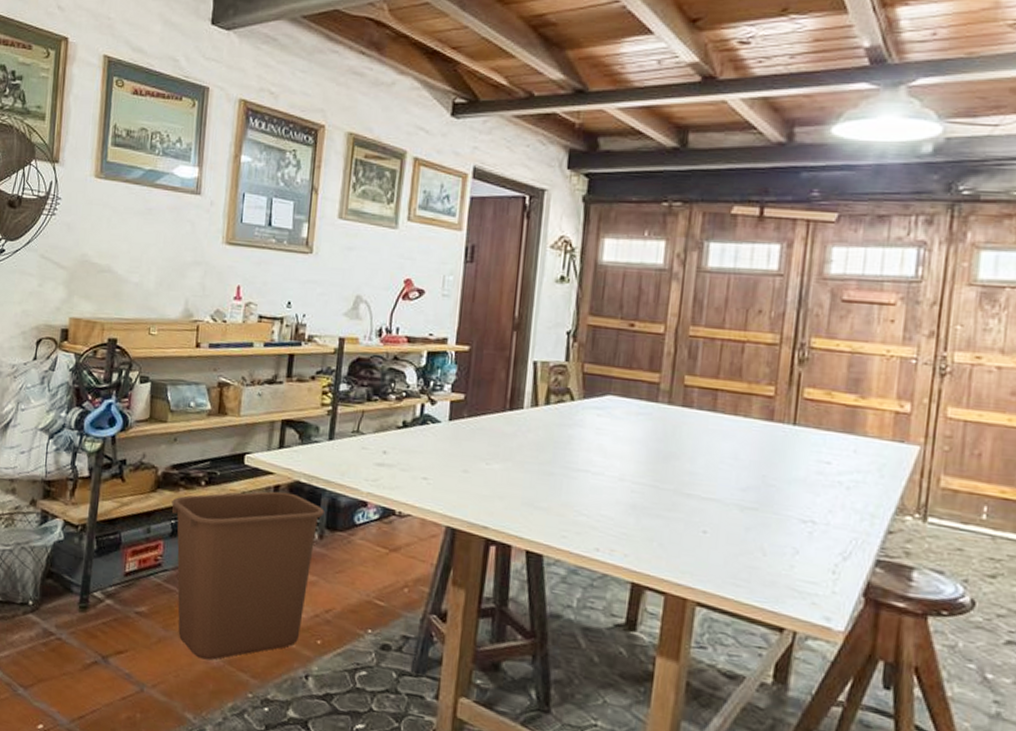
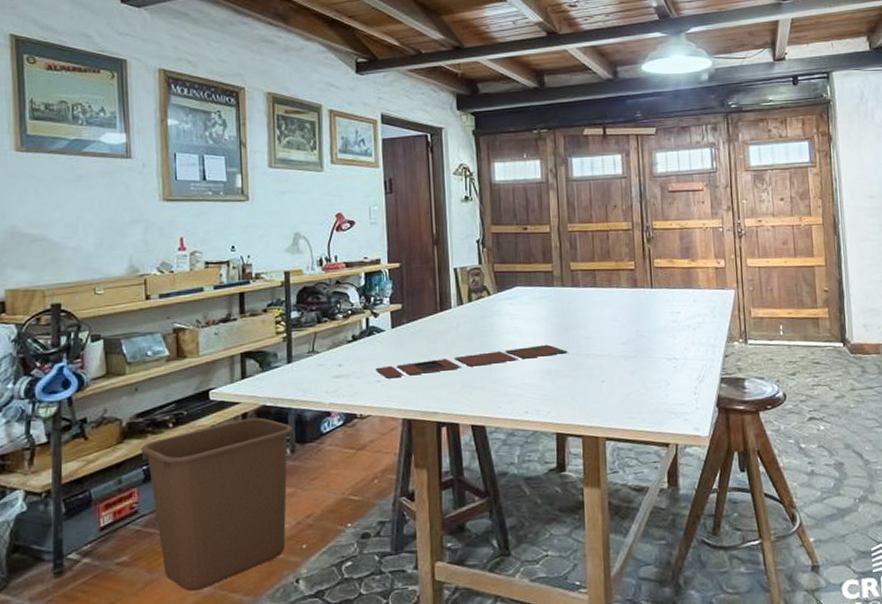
papers: none [423,462,665,488] -> present [375,344,569,379]

